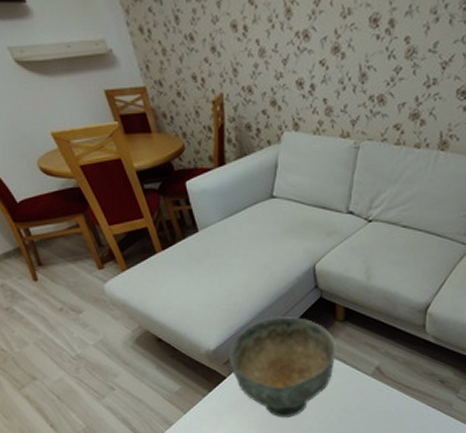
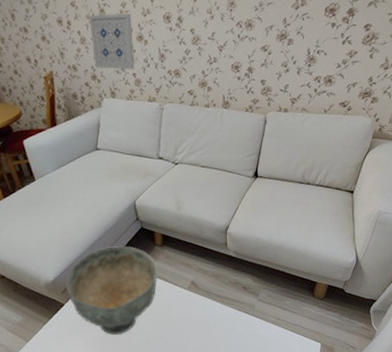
wall art: none [271,13,327,94] -> present [89,13,135,70]

